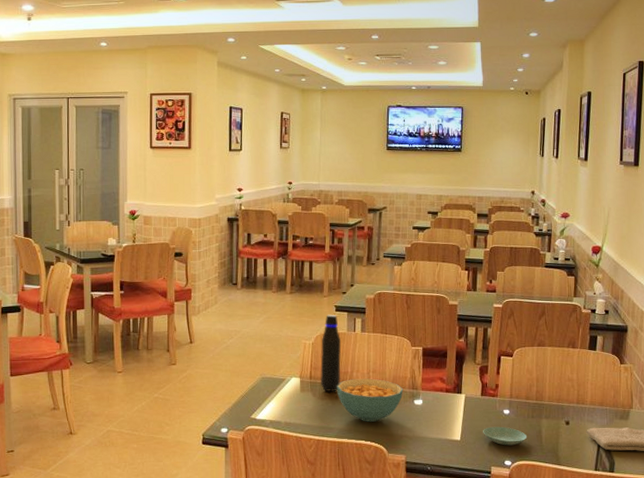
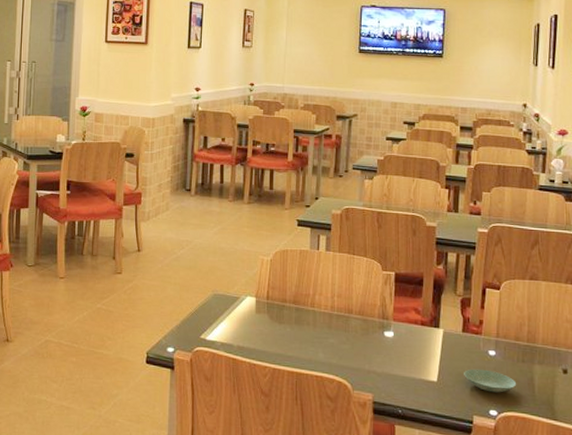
water bottle: present [320,314,341,392] -> none [279,229,302,316]
cereal bowl: present [336,378,404,422] -> none [296,302,372,353]

